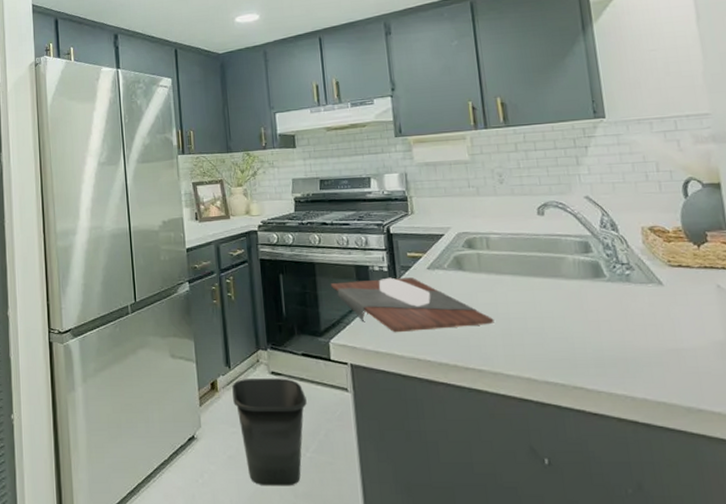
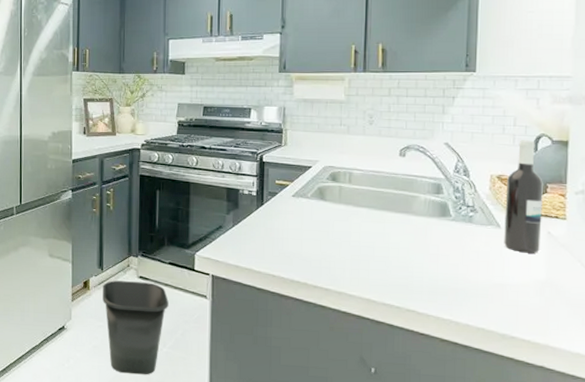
cutting board: present [330,277,495,333] -> none [202,201,346,251]
wine bottle: none [660,185,712,311] -> present [504,140,543,254]

